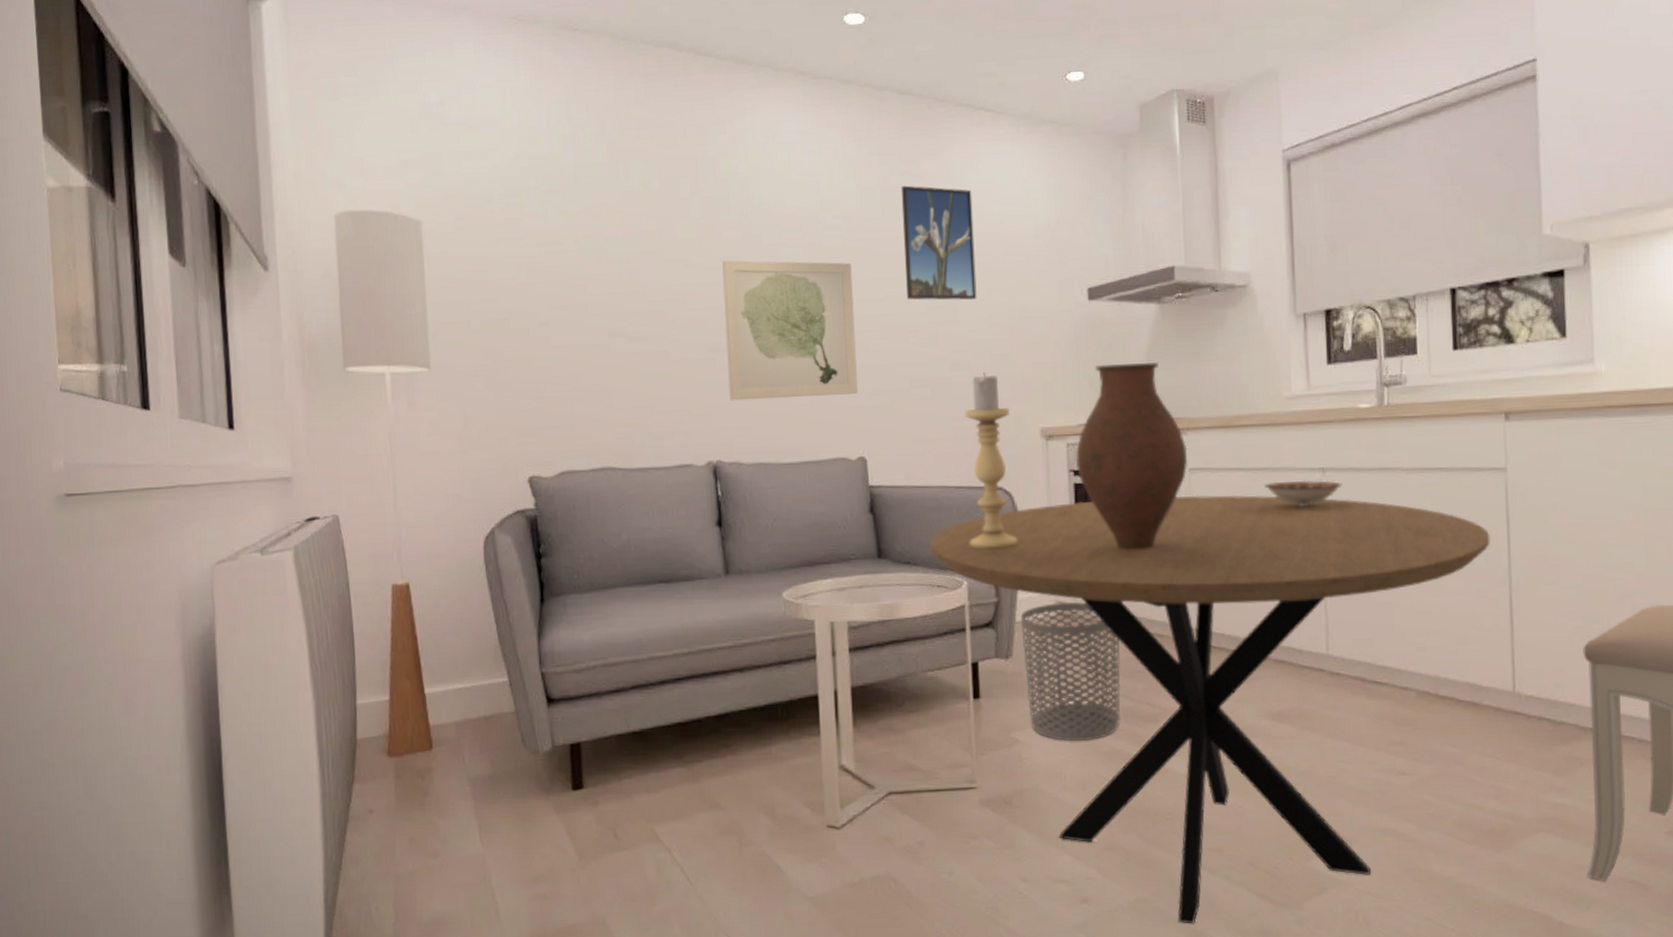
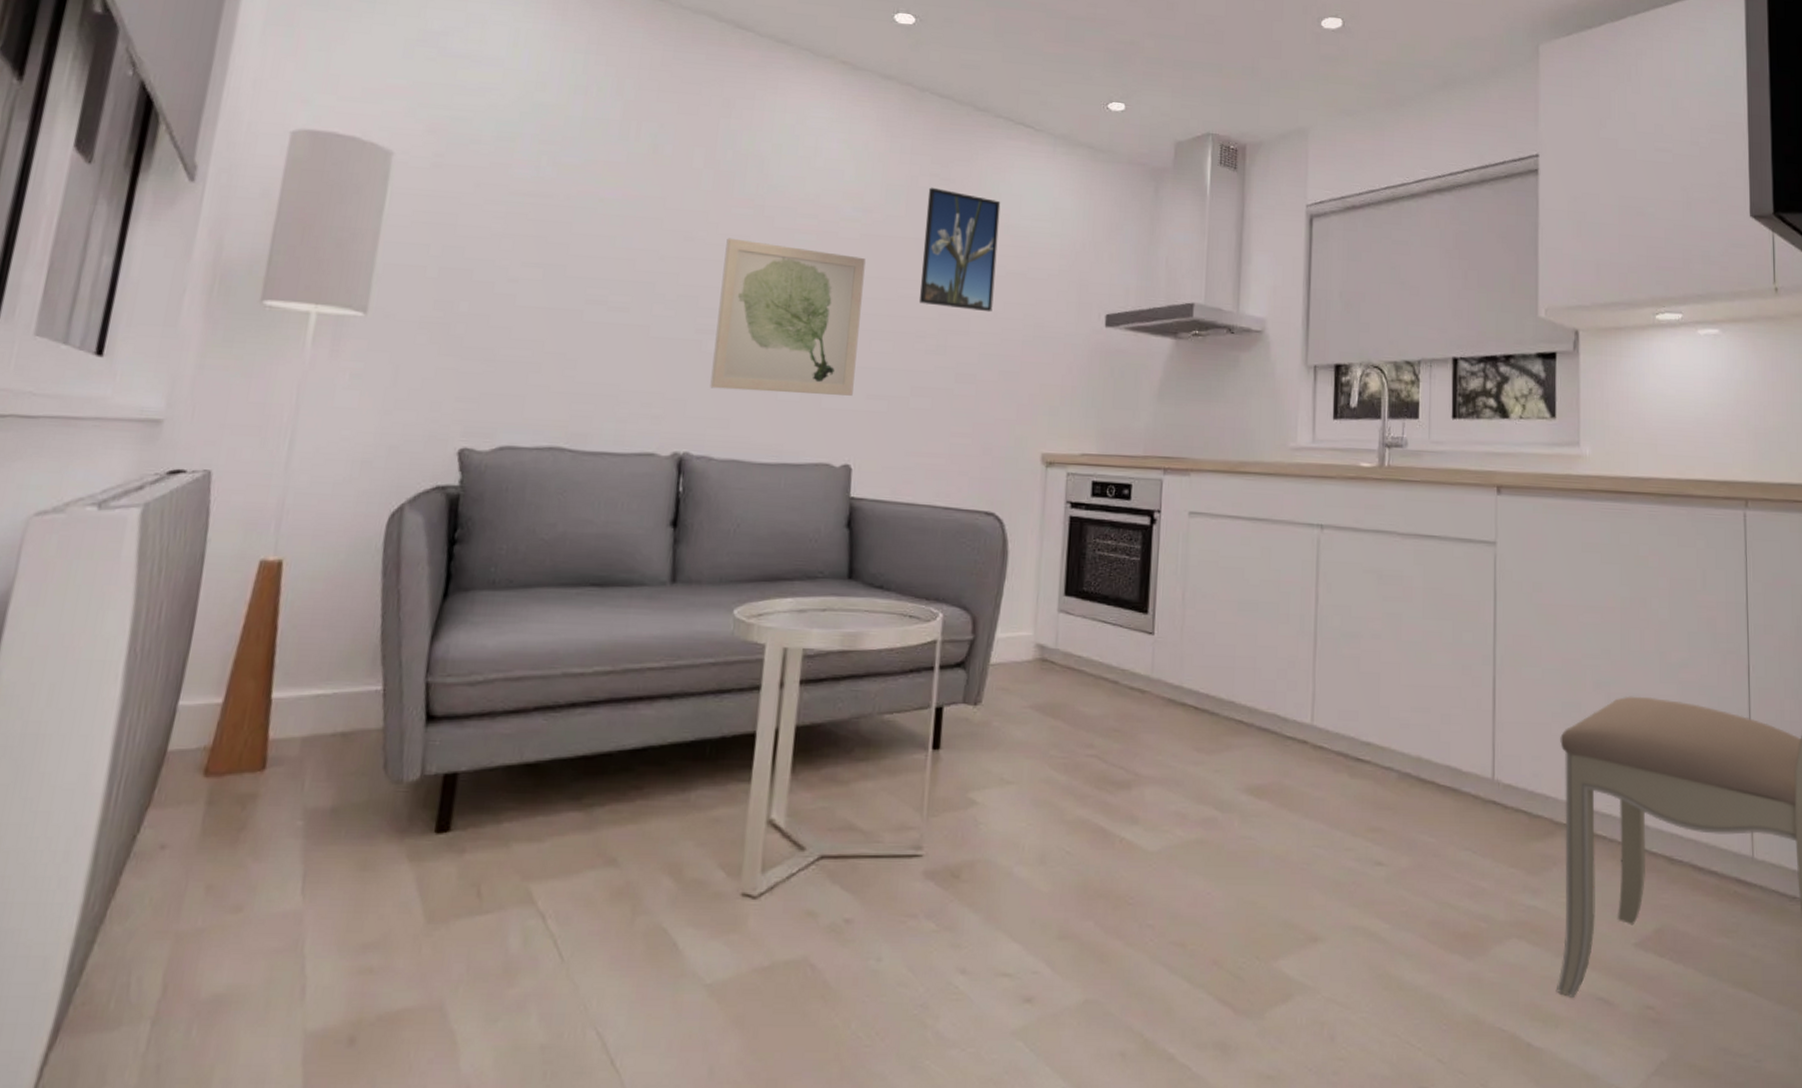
dining table: present [929,495,1490,924] -> none [907,536,1478,1034]
candle holder: present [965,372,1018,549] -> none [951,388,1011,580]
waste bin: present [1020,601,1120,742] -> none [992,645,1099,807]
vase: present [1075,363,1188,550] -> none [1074,393,1190,594]
bowl: present [1264,480,1342,507] -> none [1263,534,1339,564]

